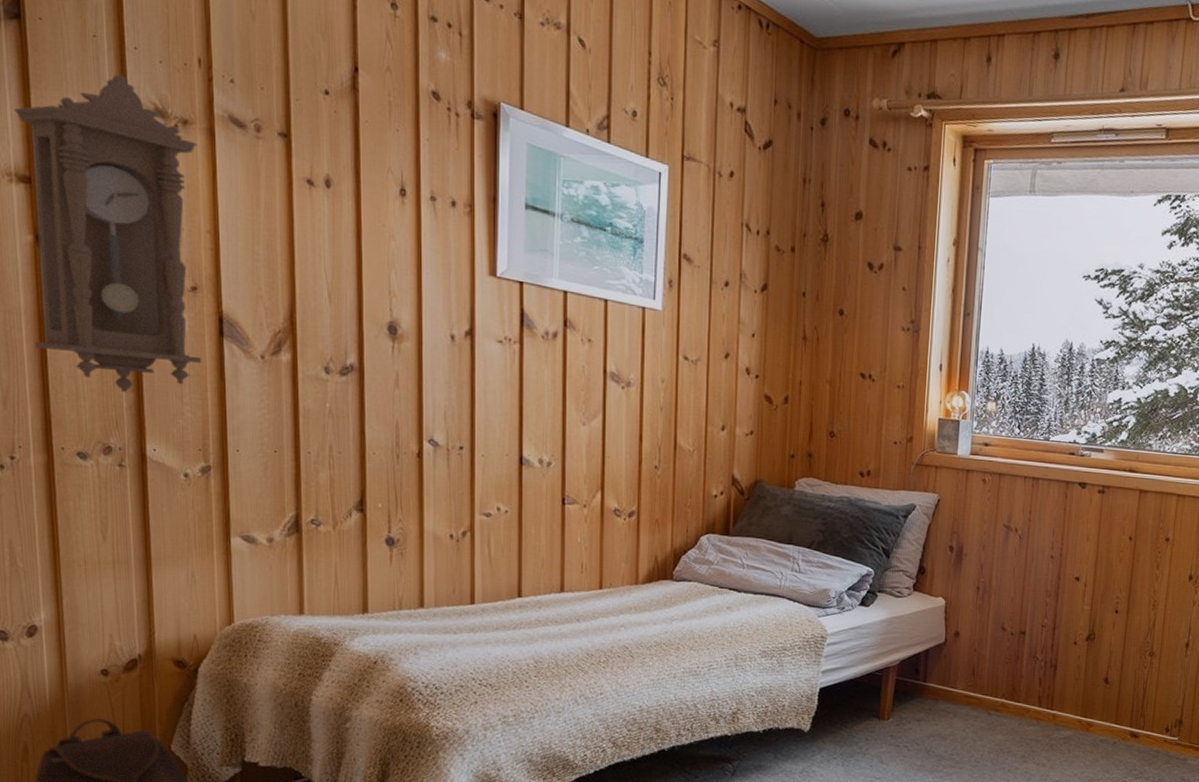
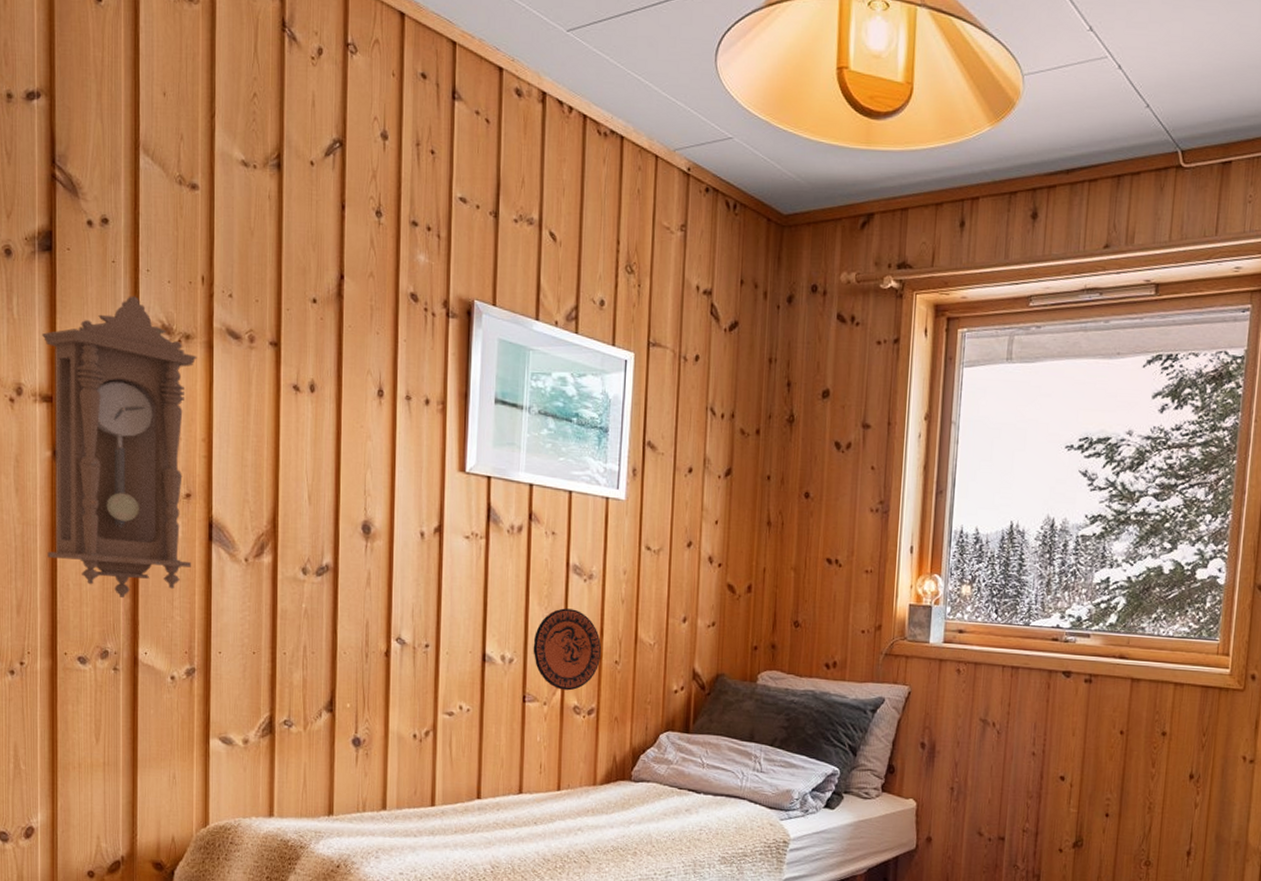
decorative plate: none [571,414,641,494] -> present [533,608,602,691]

